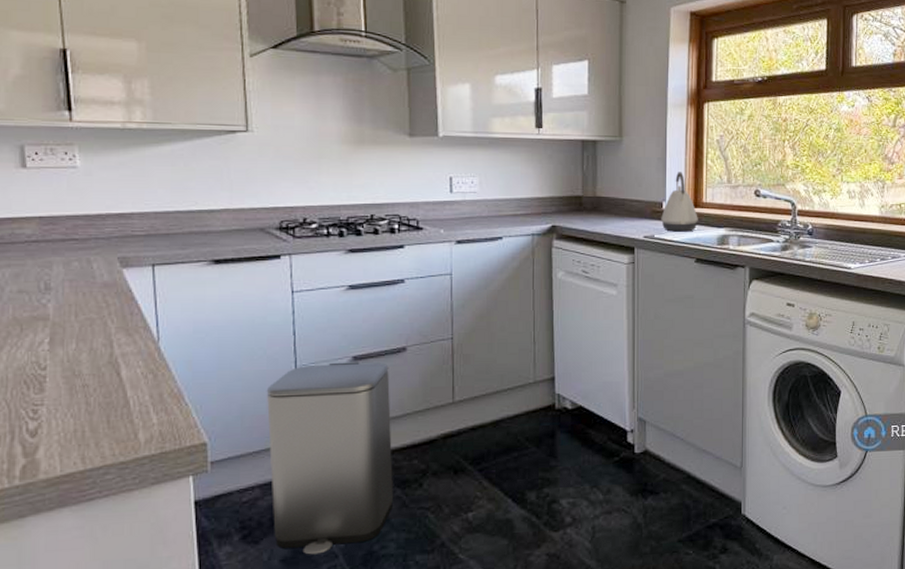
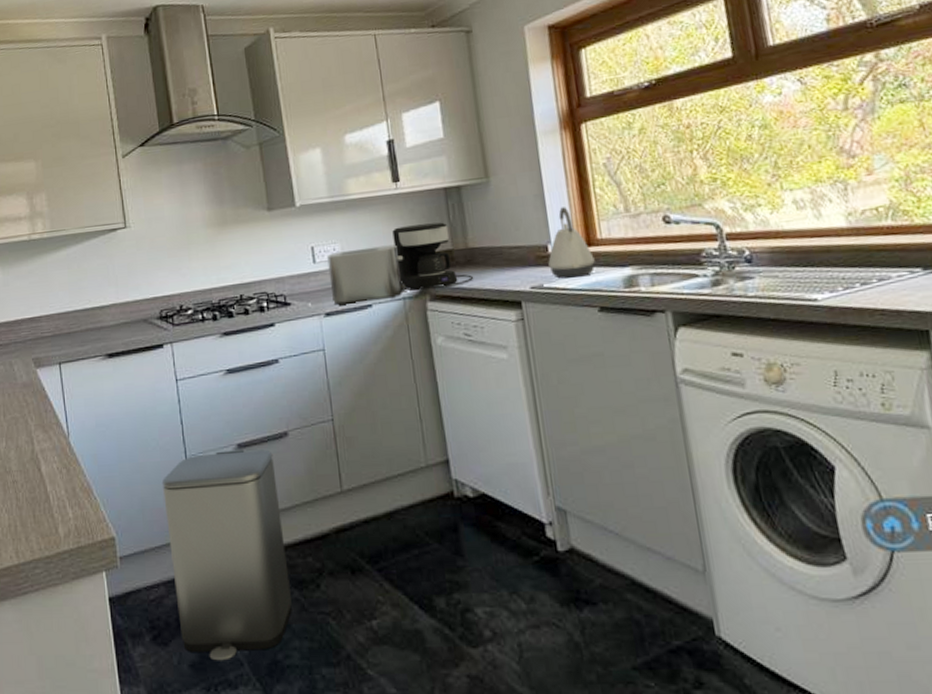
toaster: none [464,184,536,236] -> present [327,244,406,306]
coffee maker: none [530,170,596,230] -> present [392,222,473,291]

